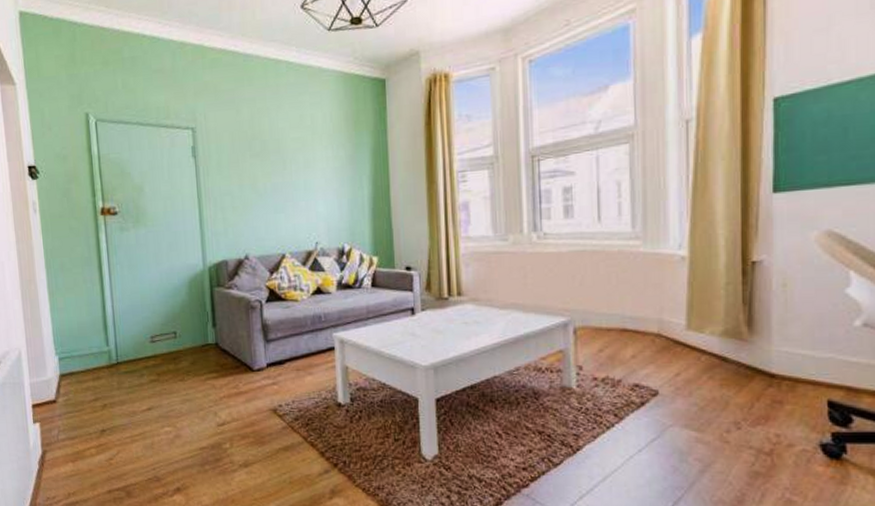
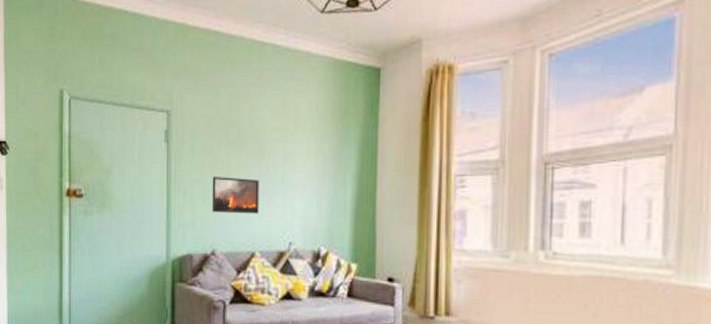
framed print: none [240,186,286,220] -> present [211,177,259,214]

